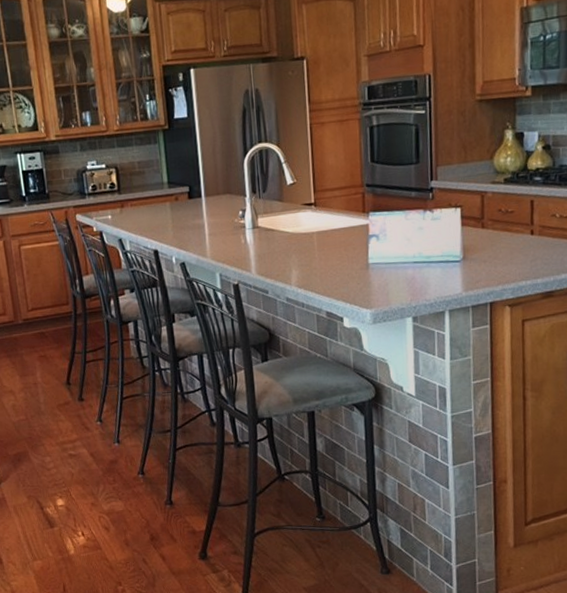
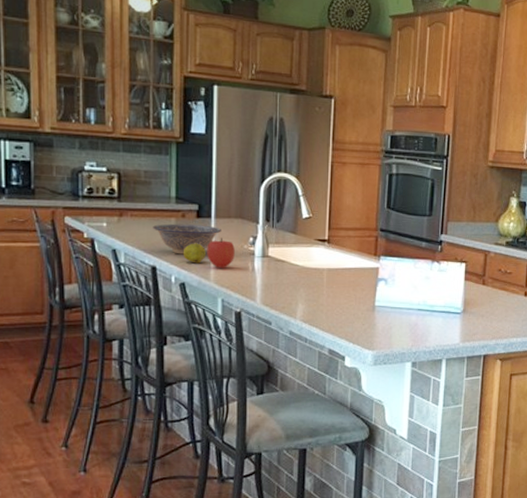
decorative bowl: none [151,205,212,236] -> present [153,223,221,255]
fruit: none [179,223,201,245] -> present [182,243,206,265]
fruit: none [201,215,227,245] -> present [207,238,235,268]

